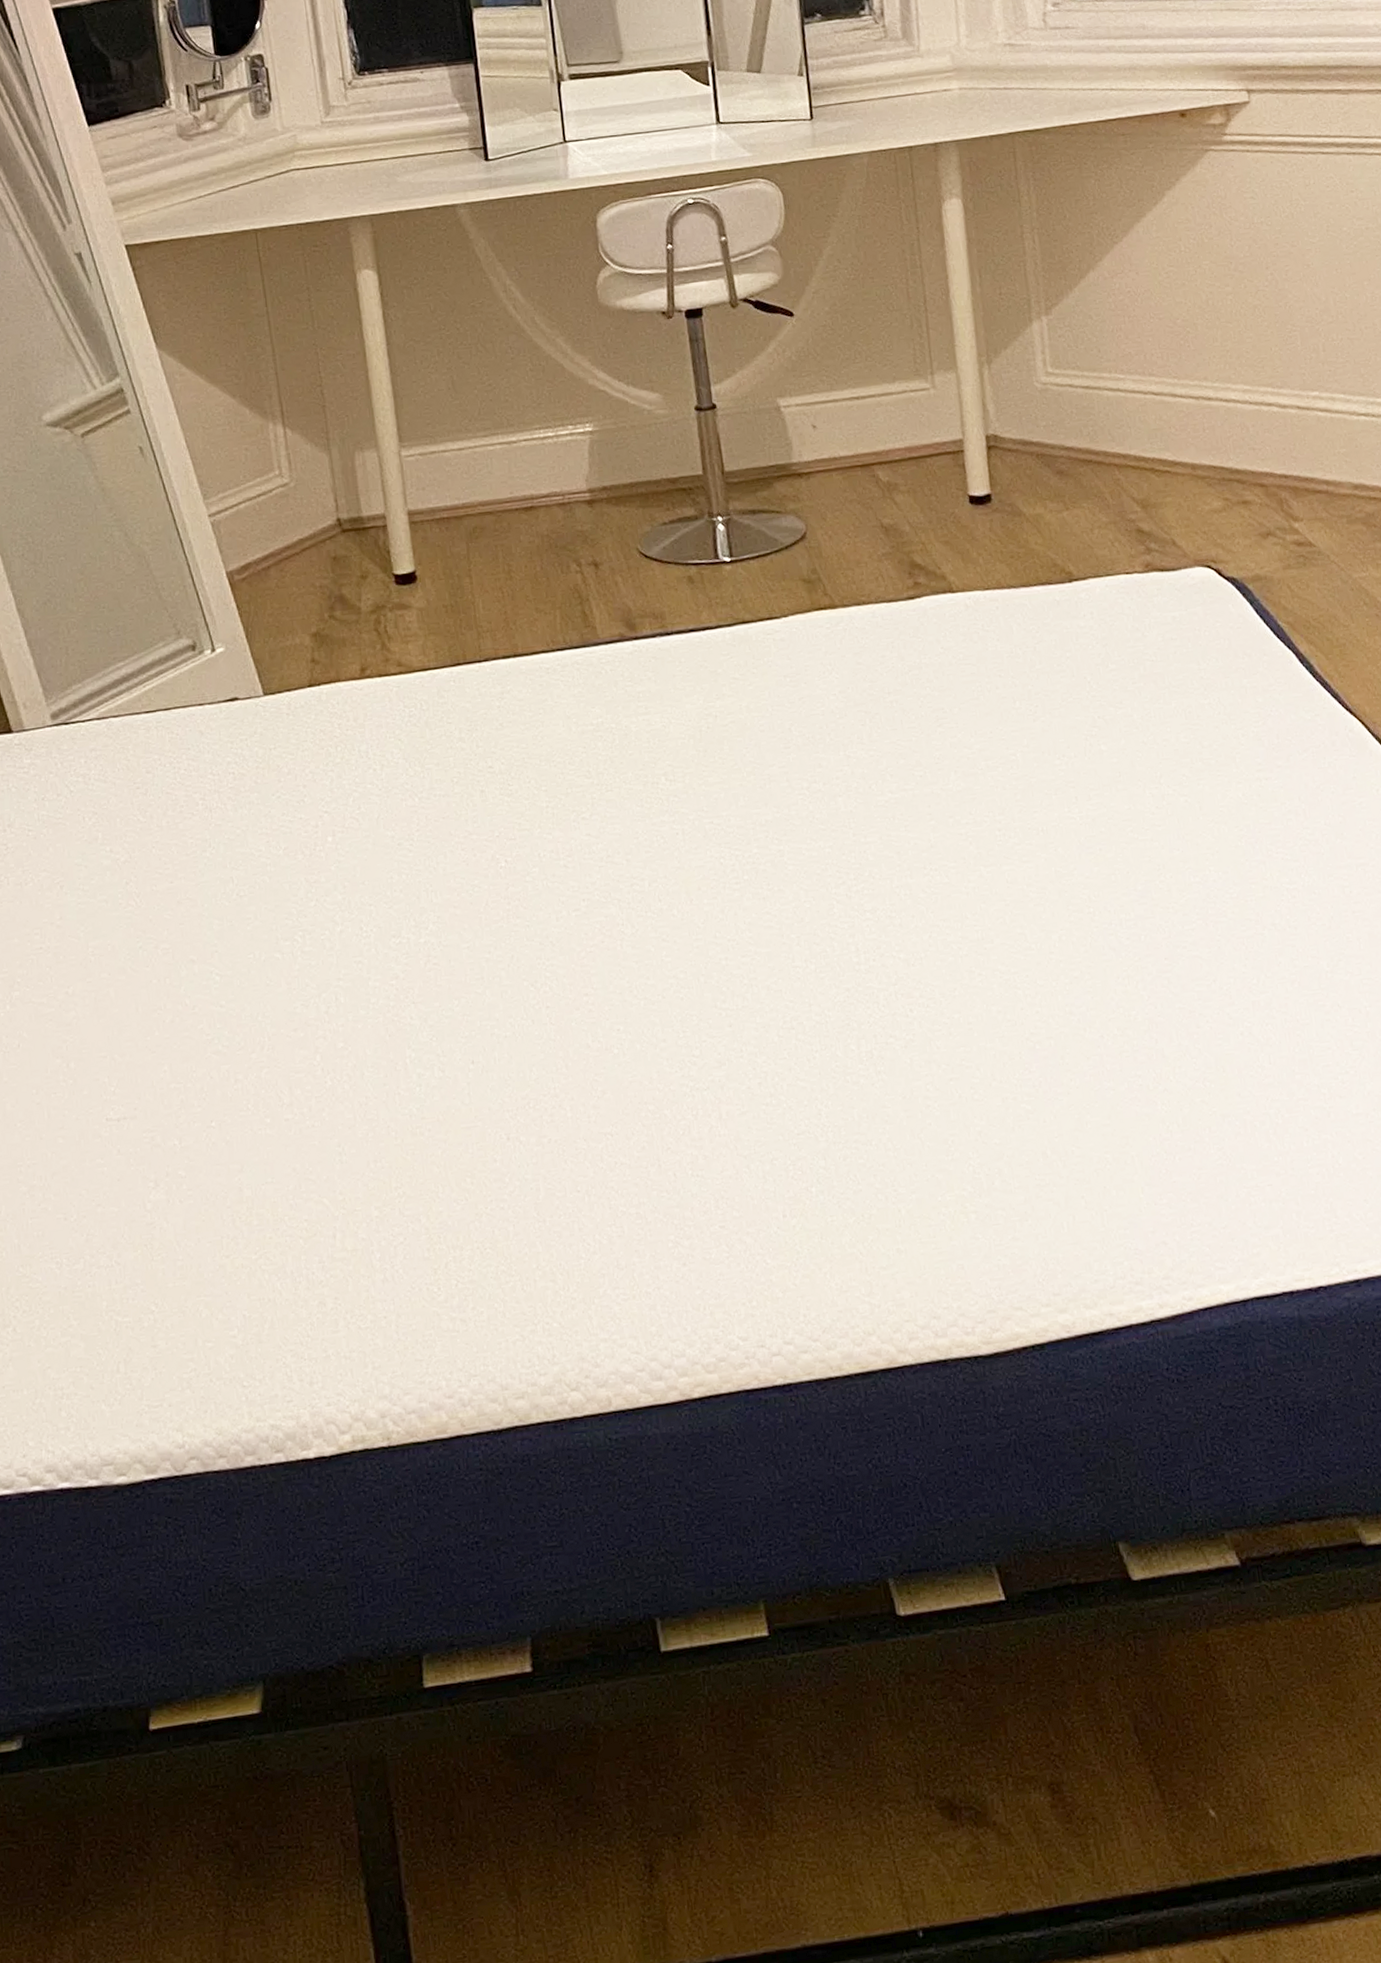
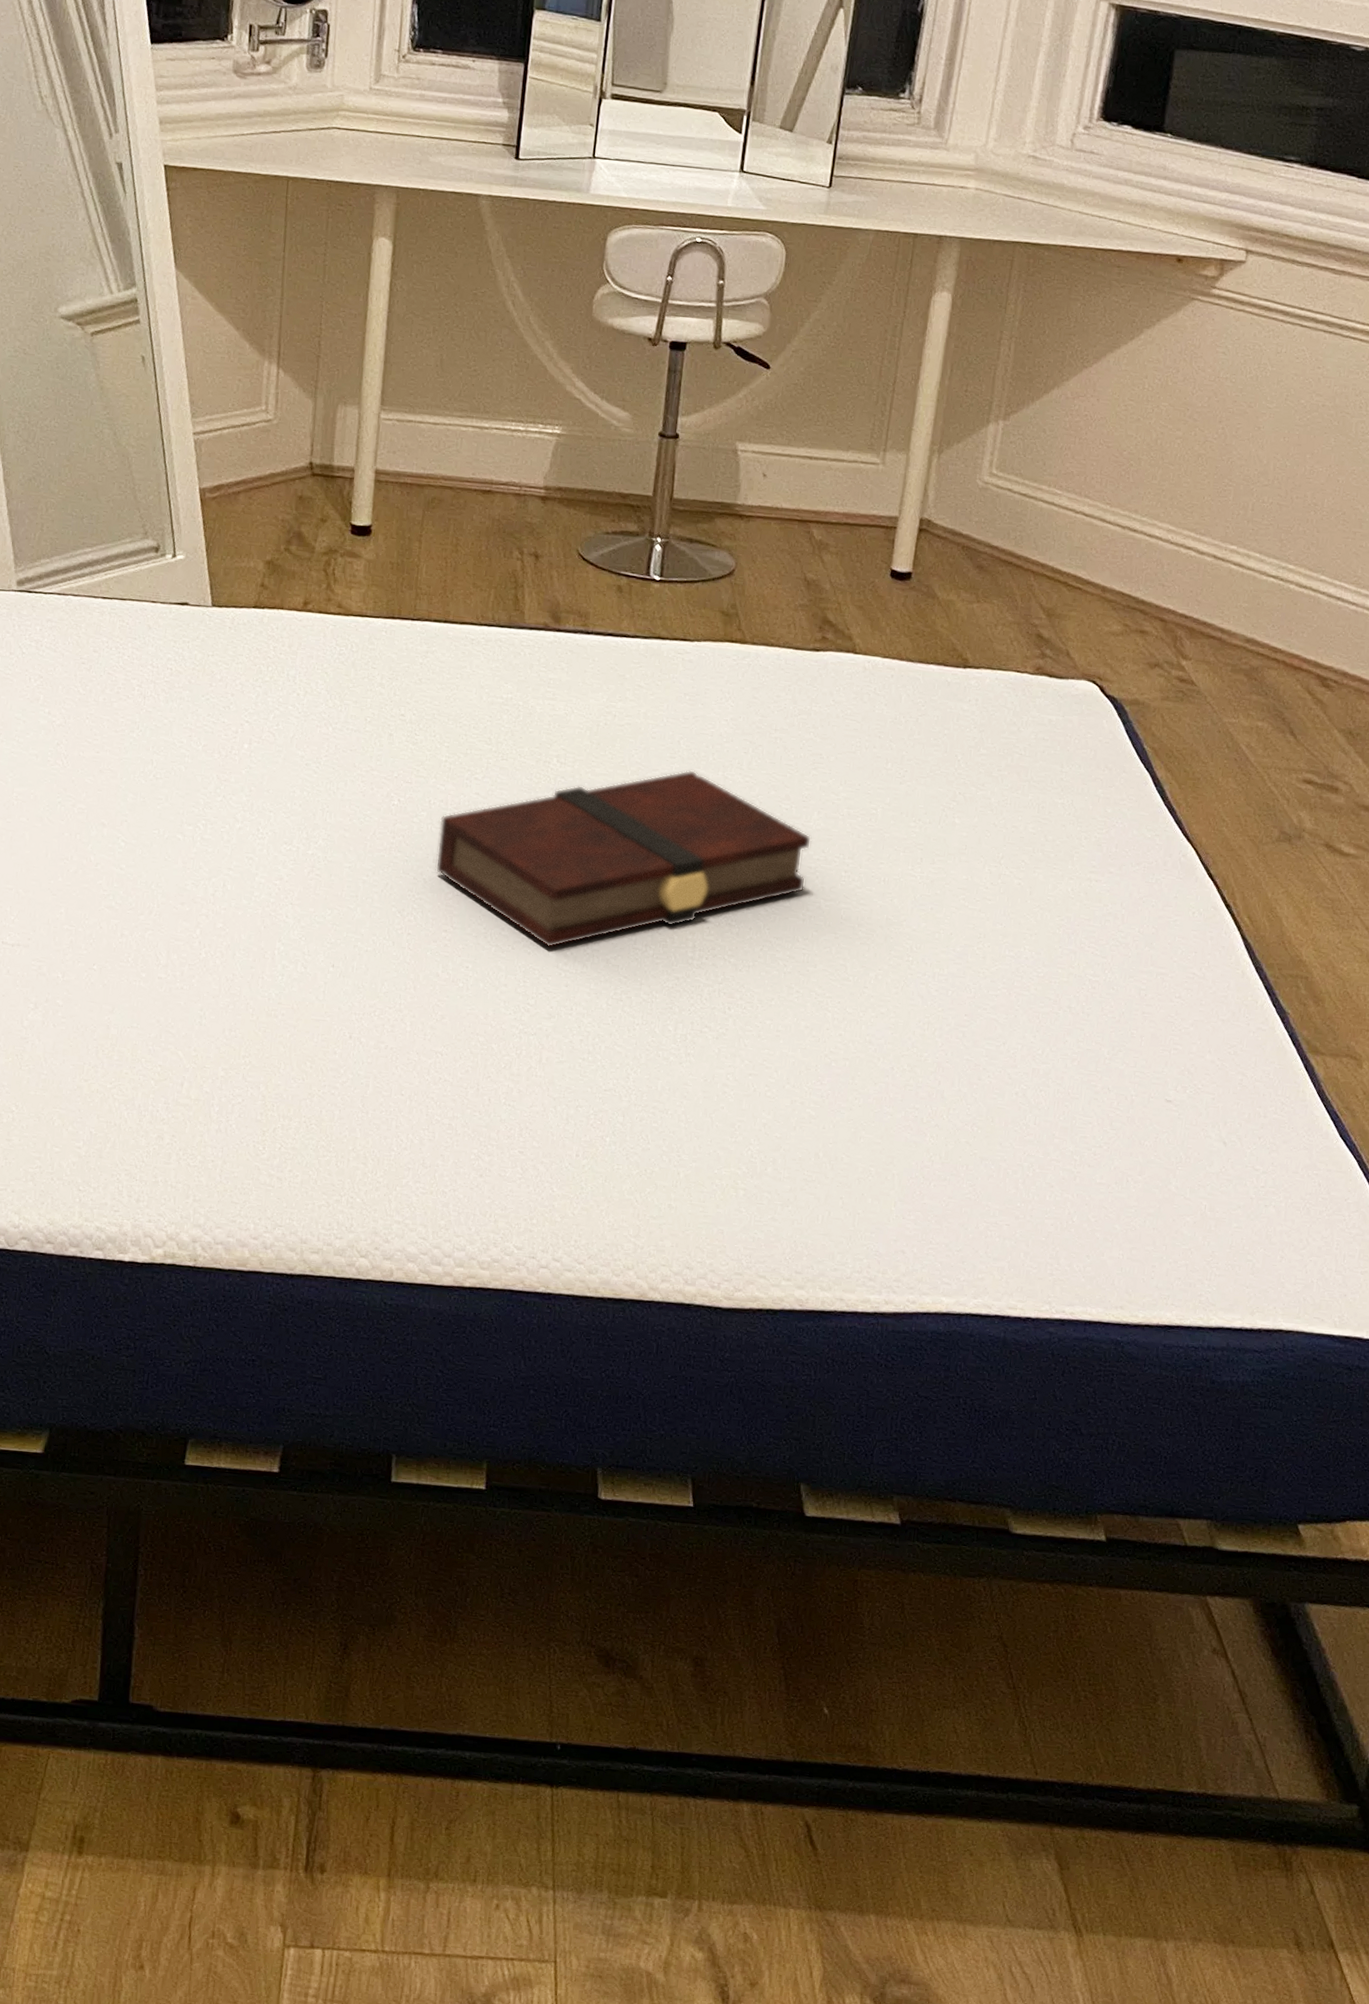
book: none [554,756,961,988] -> present [435,770,812,948]

